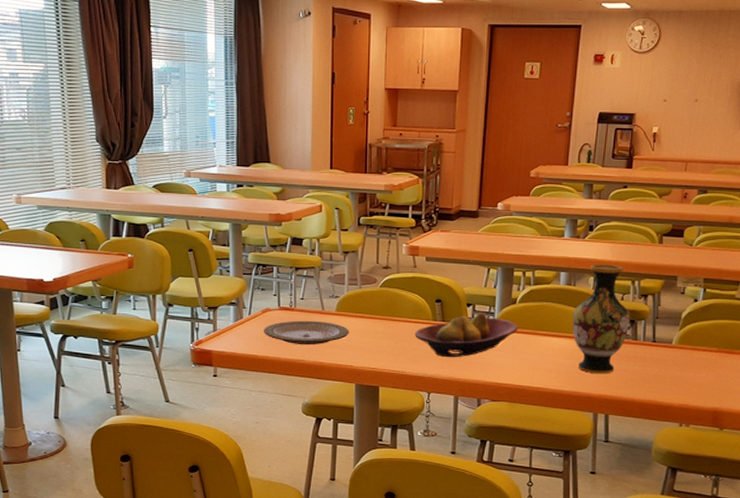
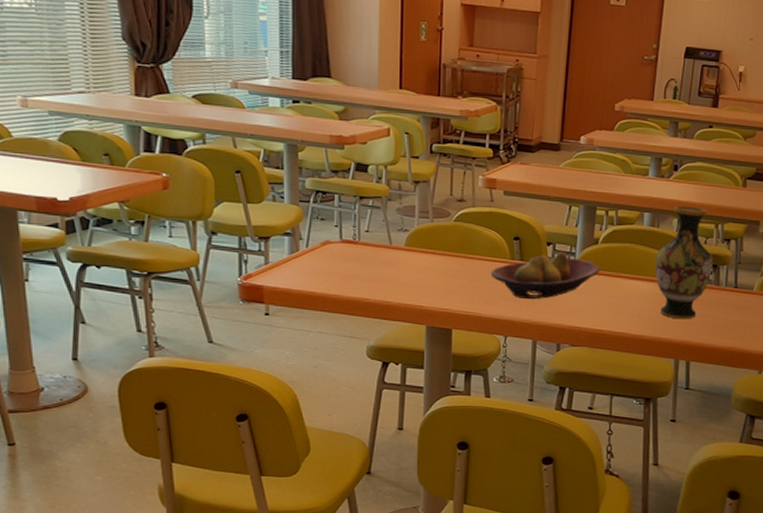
plate: present [264,320,349,344] -> none [323,254,420,282]

